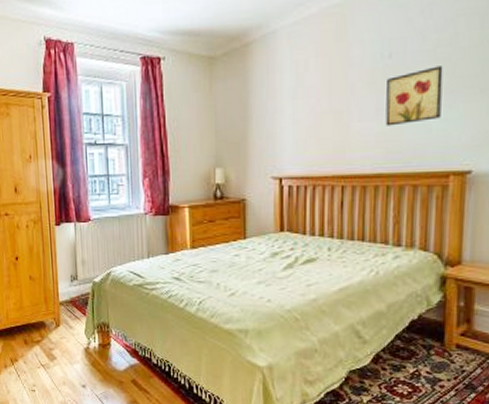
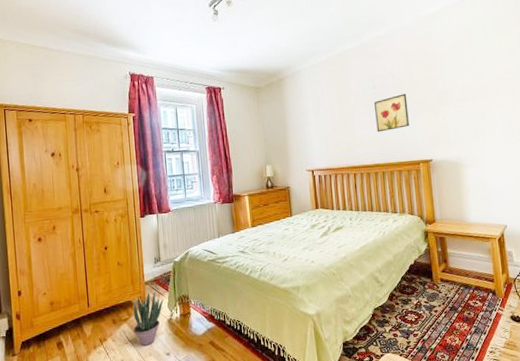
potted plant: none [46,314,80,374] -> present [133,292,164,347]

